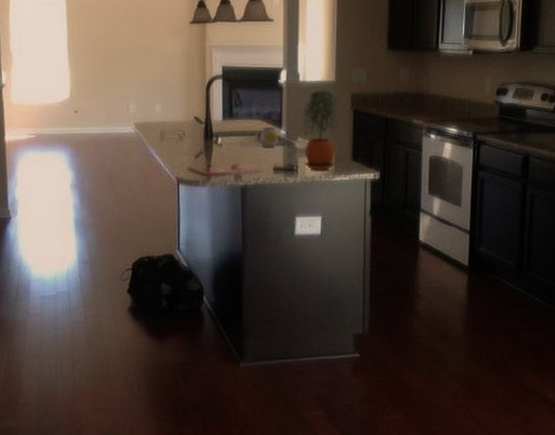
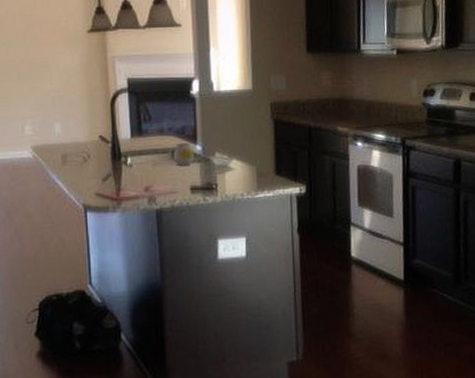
potted plant: present [300,90,337,170] -> none [217,99,258,188]

